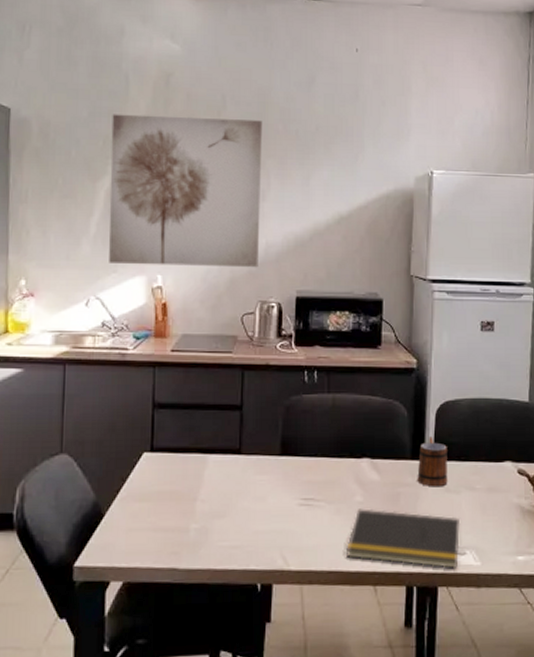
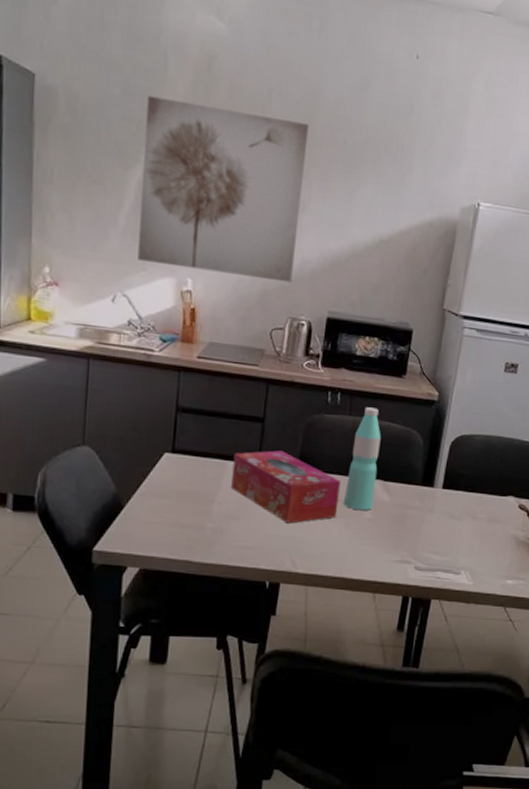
tissue box: none [213,438,326,516] -> present [231,450,341,524]
water bottle: none [331,383,364,493] -> present [343,407,381,510]
notepad: present [347,508,461,570] -> none [351,525,460,586]
mug: present [417,436,448,487] -> none [424,466,457,513]

